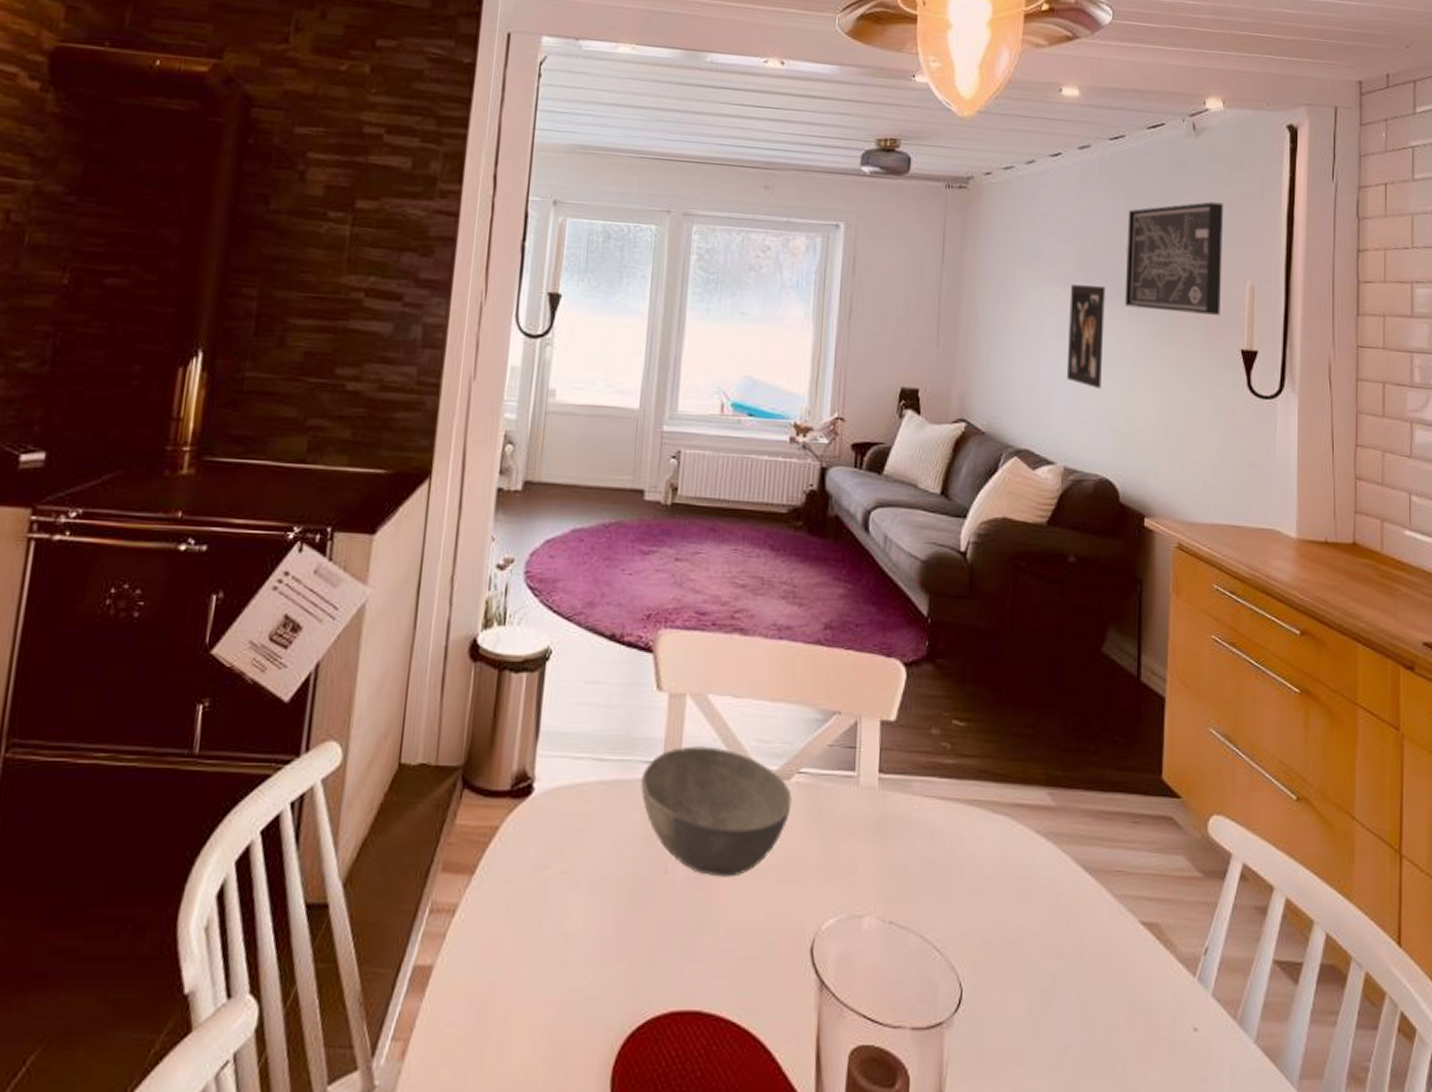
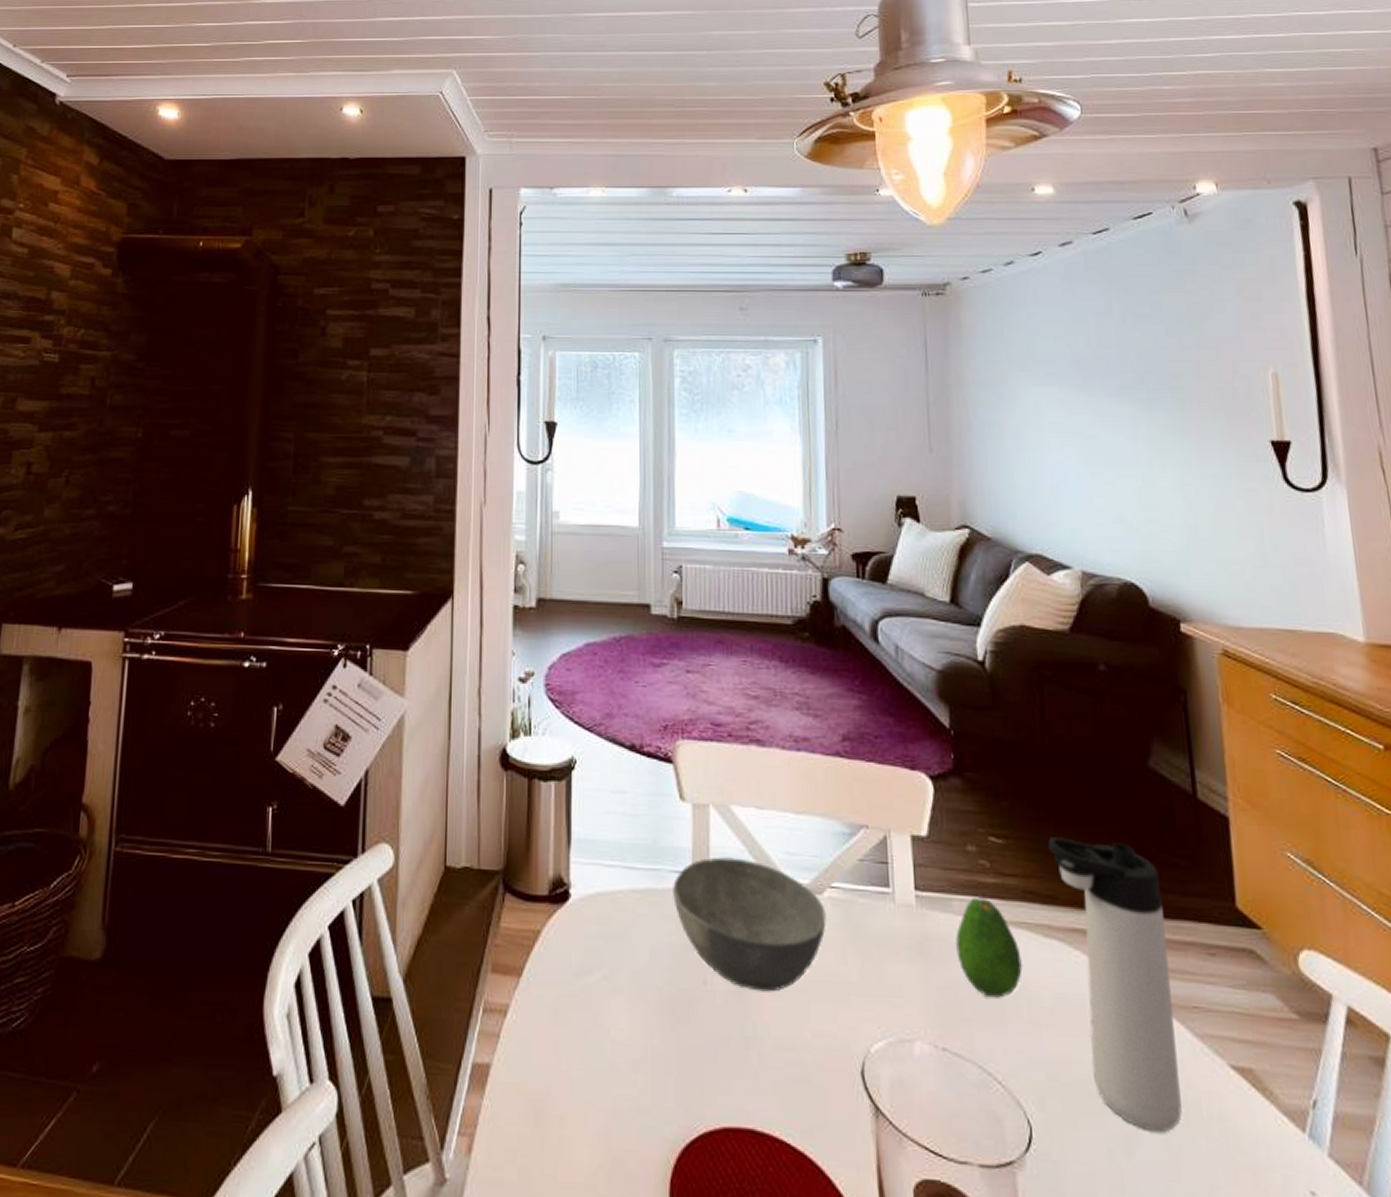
fruit: none [911,779,970,872] -> present [956,898,1023,998]
thermos bottle: none [1004,719,1100,986] -> present [1047,837,1182,1133]
wall art: present [1066,284,1105,388] -> none [1067,382,1114,488]
wall art: present [1124,201,1223,315] -> none [1122,288,1241,406]

